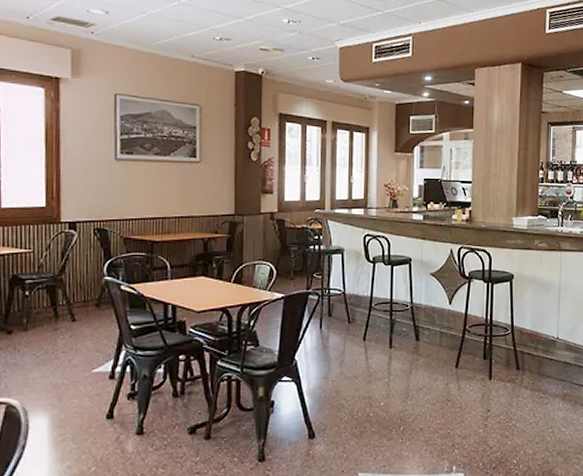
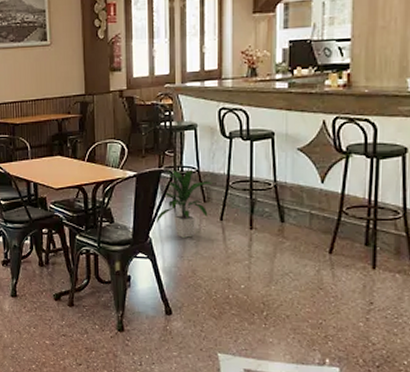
indoor plant: none [301,290,357,359] -> present [155,168,212,238]

